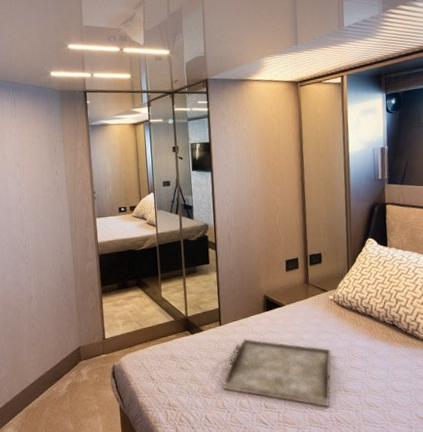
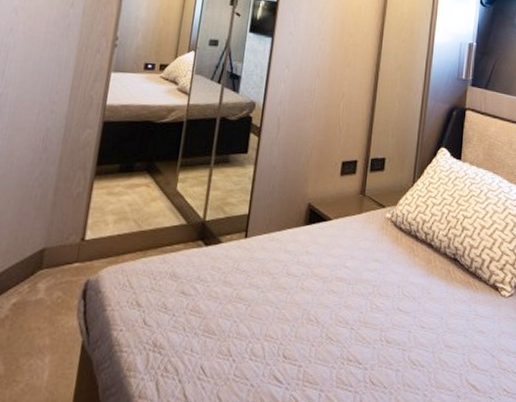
serving tray: present [222,338,332,408] -> none [233,259,378,363]

